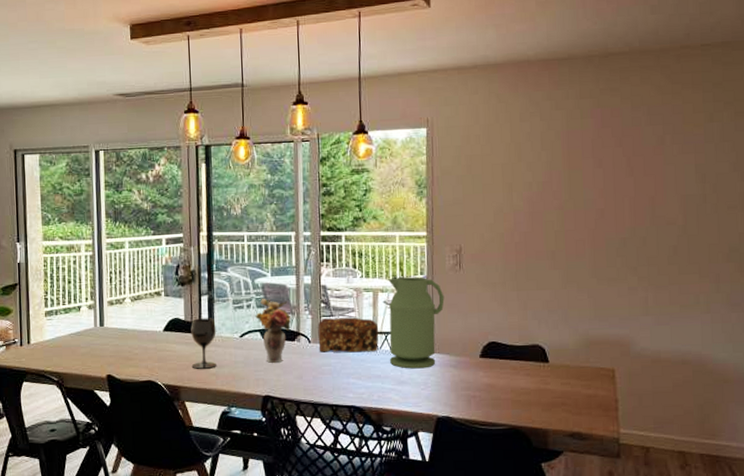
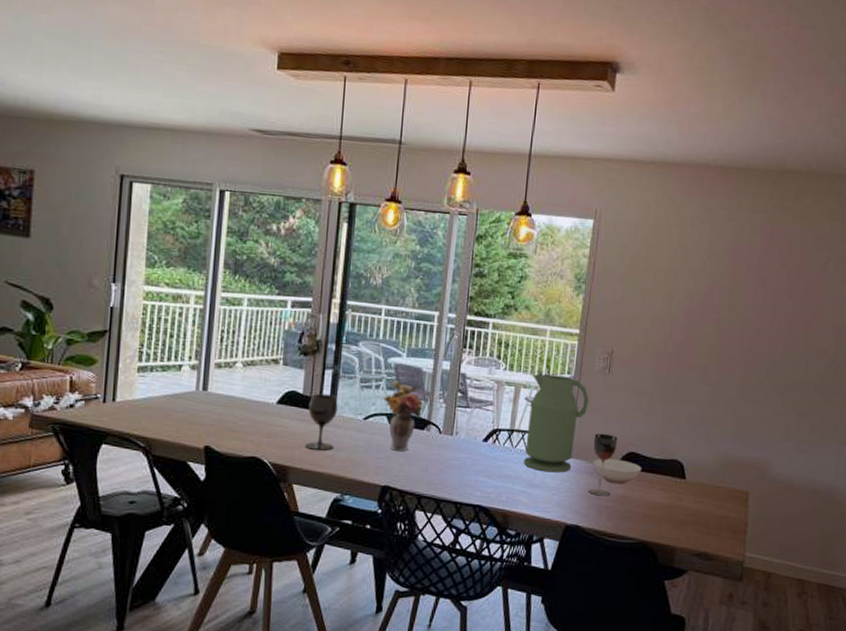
bread loaf: present [317,317,379,353] -> none [449,409,517,450]
wineglass: none [453,326,477,387] -> present [588,433,618,496]
bowl: none [456,350,504,374] -> present [593,458,642,485]

